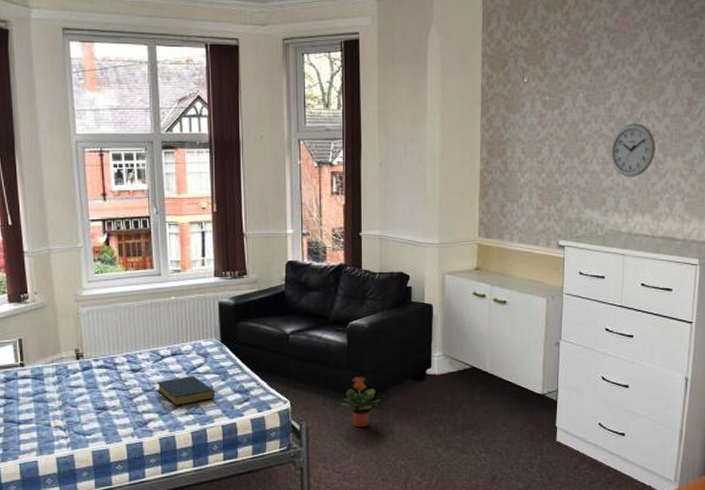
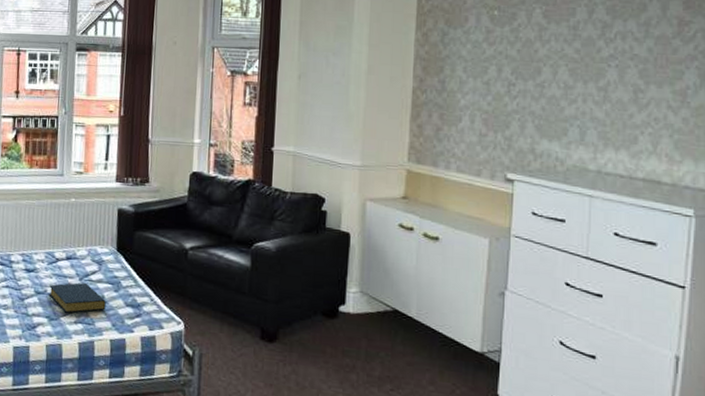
potted plant: present [341,376,381,428] -> none [239,304,285,363]
wall clock: present [610,123,655,177] -> none [574,44,634,106]

